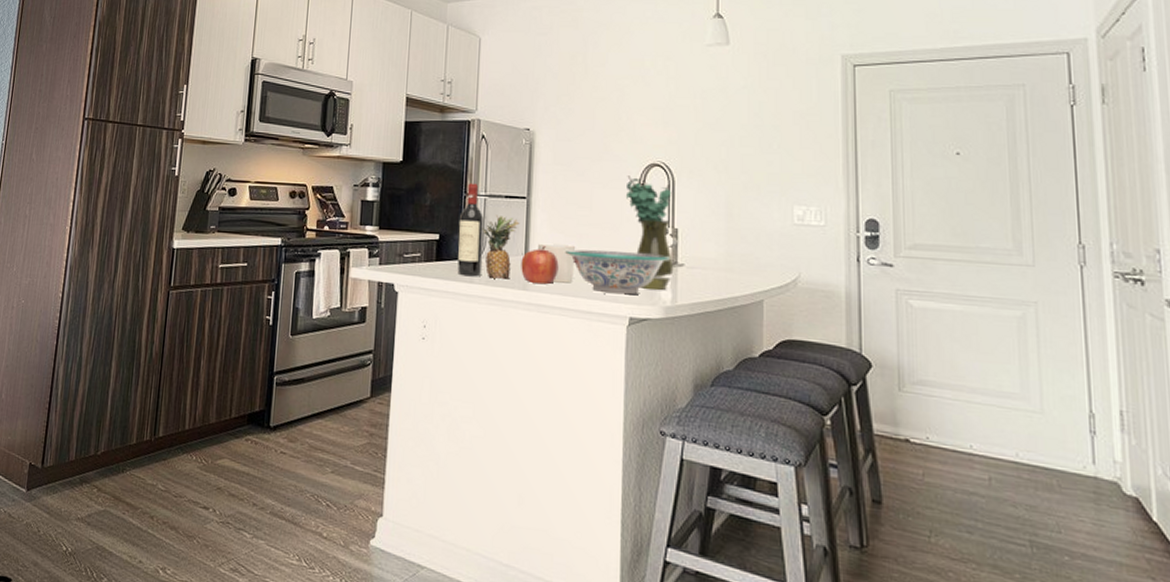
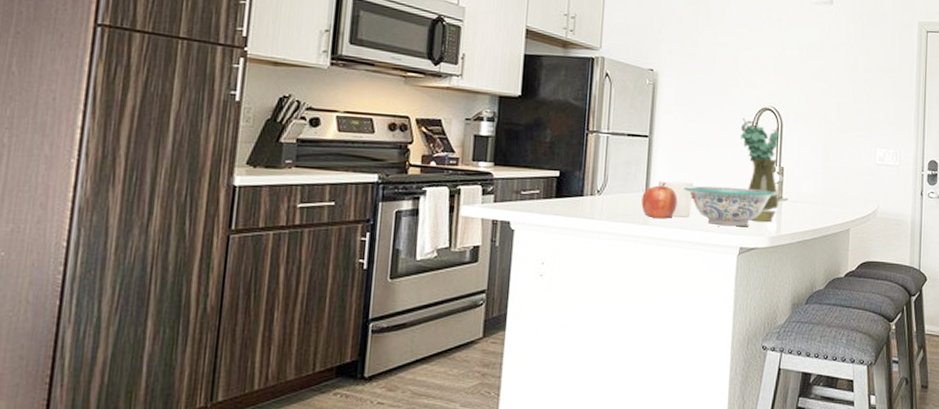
wine bottle: present [457,183,484,277] -> none [578,120,606,213]
fruit: present [481,214,520,281] -> none [603,152,641,216]

